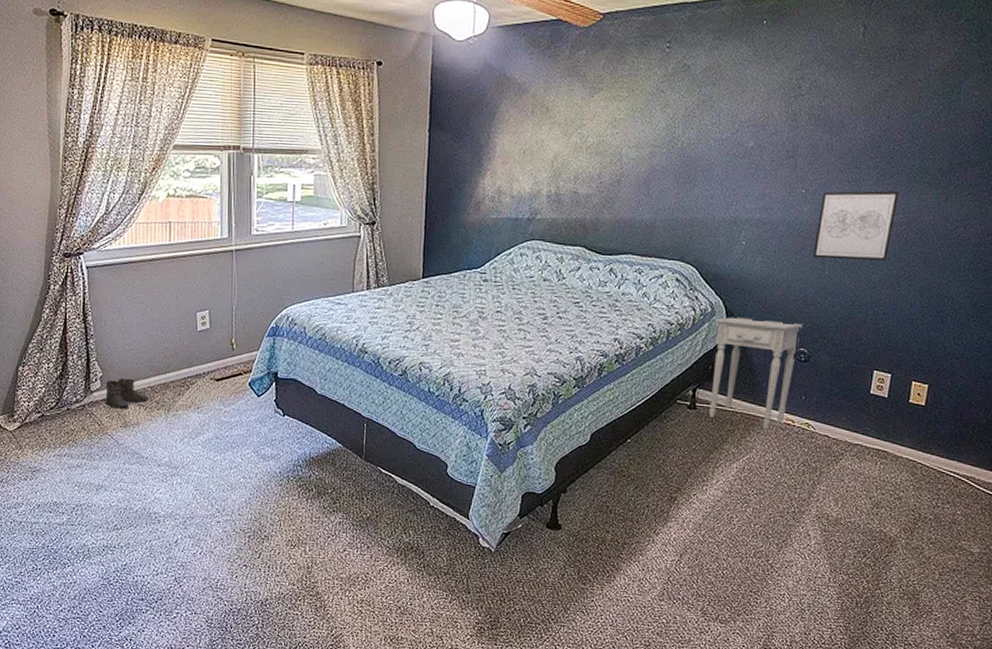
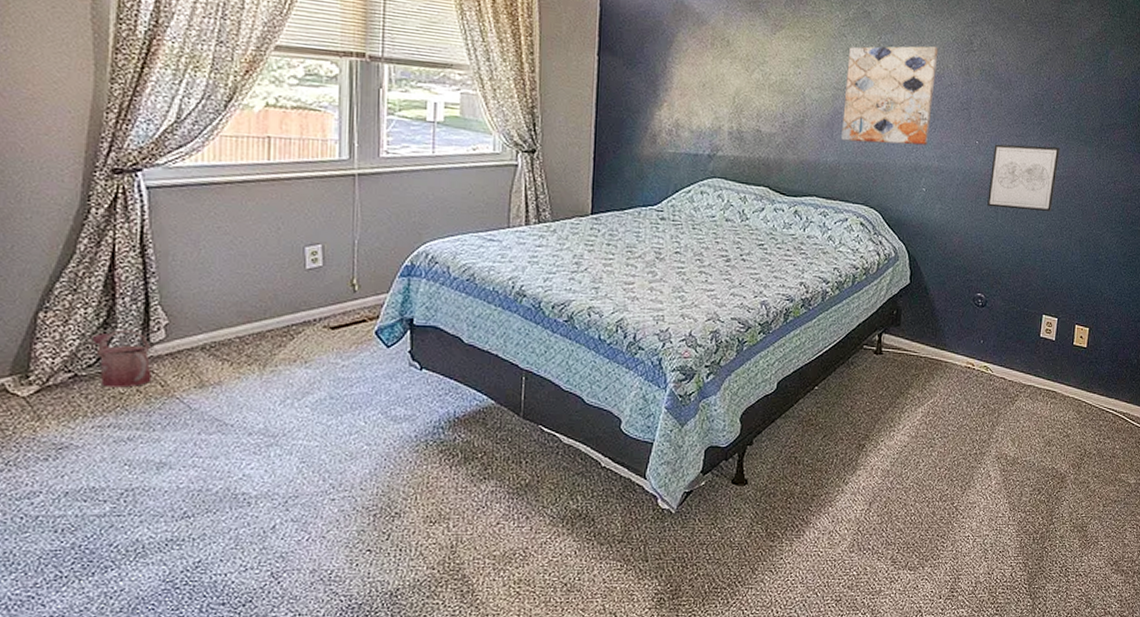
watering can: none [51,380,92,426] -> present [89,329,152,388]
boots: present [105,378,149,409] -> none [172,326,237,366]
wall art: none [658,93,763,199] -> present [841,45,939,146]
nightstand: present [709,317,804,429] -> none [895,262,980,372]

